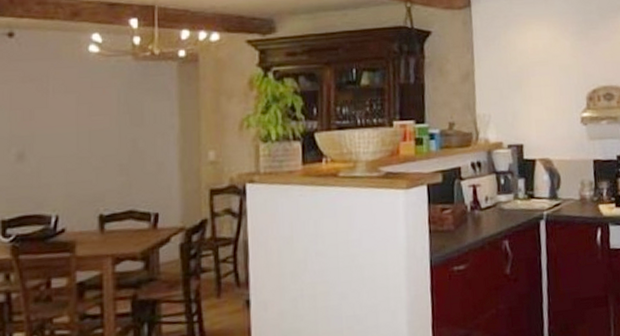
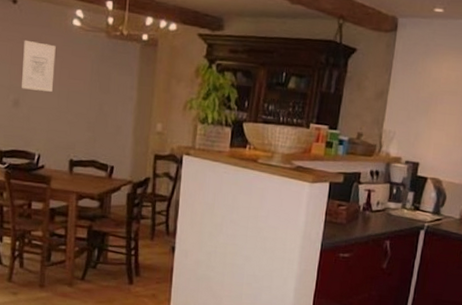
wall art: none [25,78,70,138] -> present [21,41,56,92]

